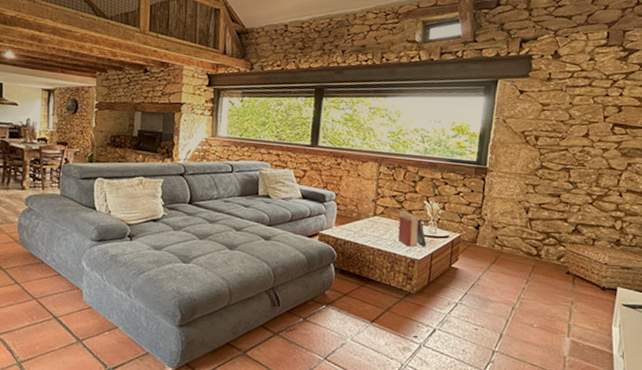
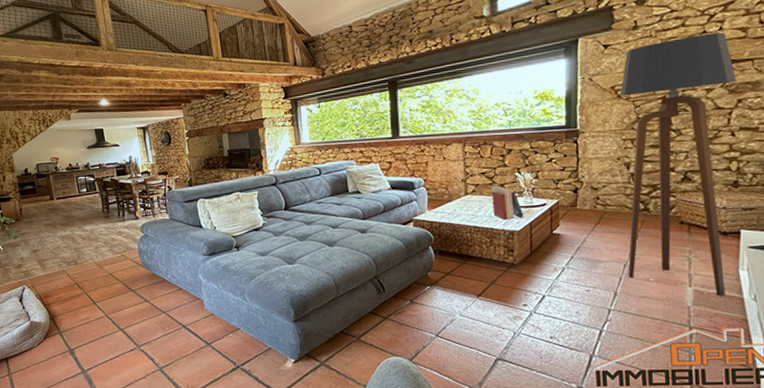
floor lamp: none [515,96,629,350] -> present [620,32,737,297]

